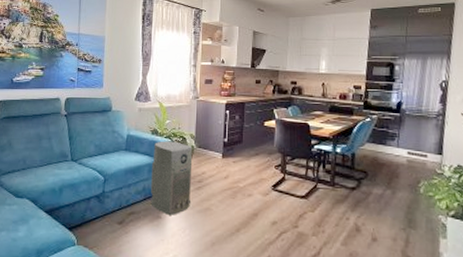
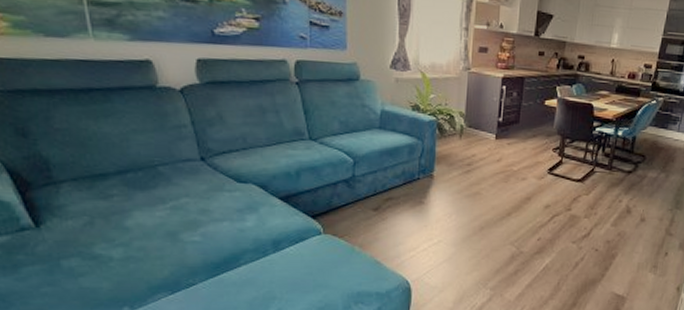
air purifier: present [151,141,193,215] -> none [412,118,461,200]

